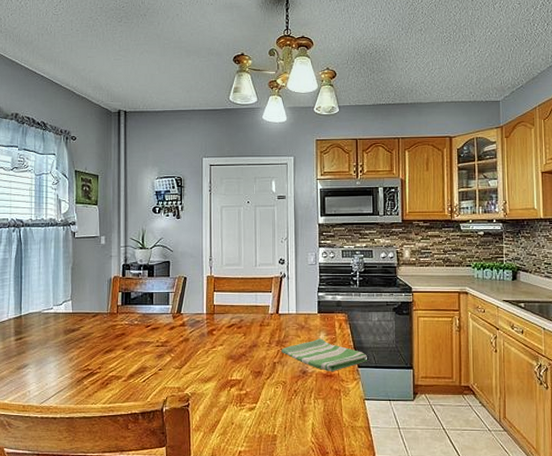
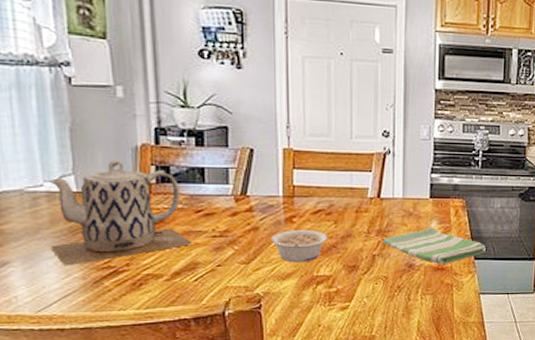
teapot: none [53,289,143,369] -> present [50,160,193,267]
legume: none [197,341,238,368] -> present [271,230,327,263]

